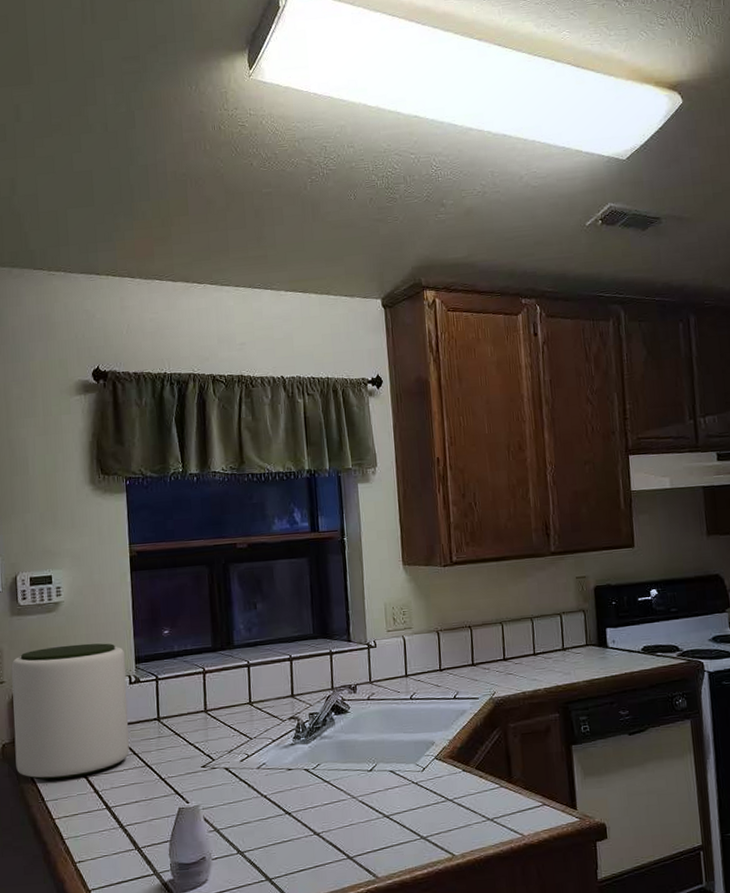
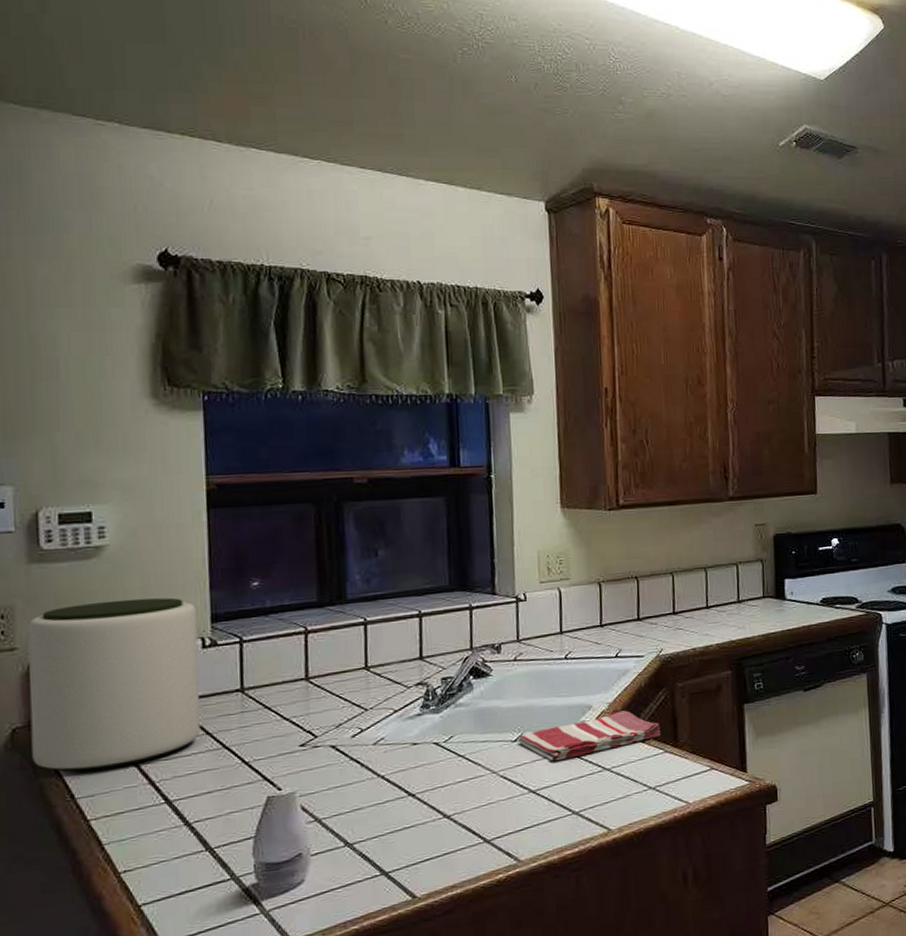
dish towel: none [372,747,497,791] -> present [517,710,661,762]

